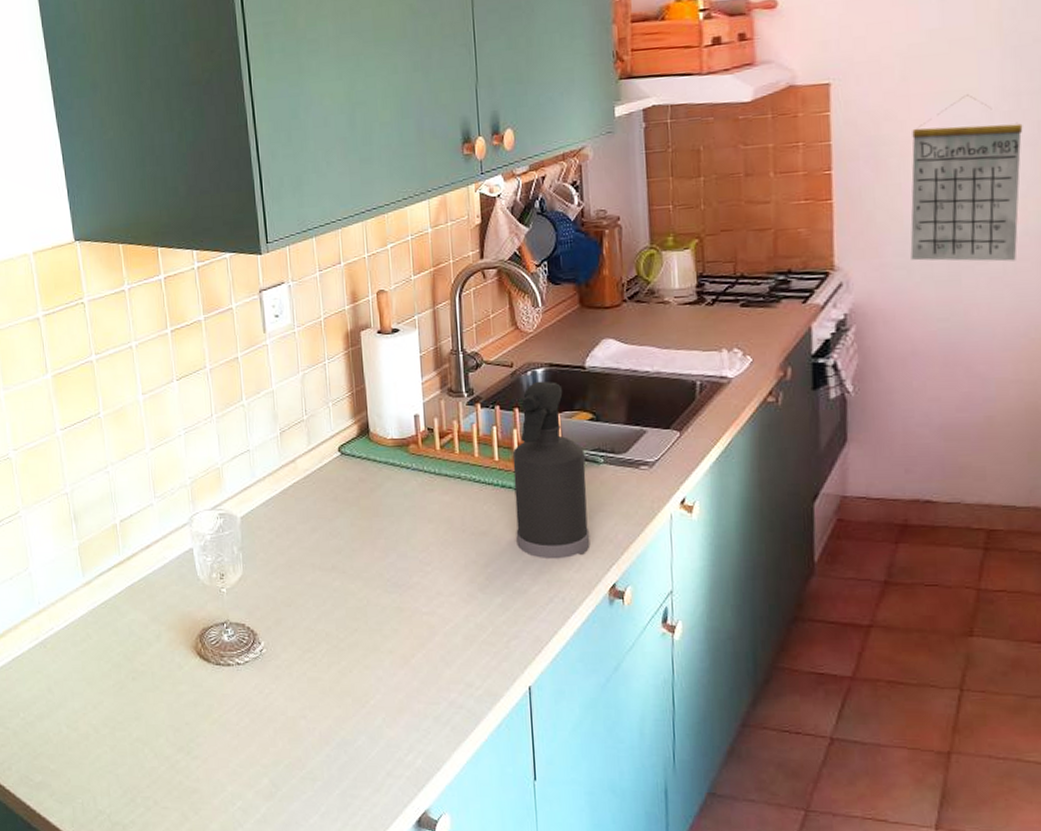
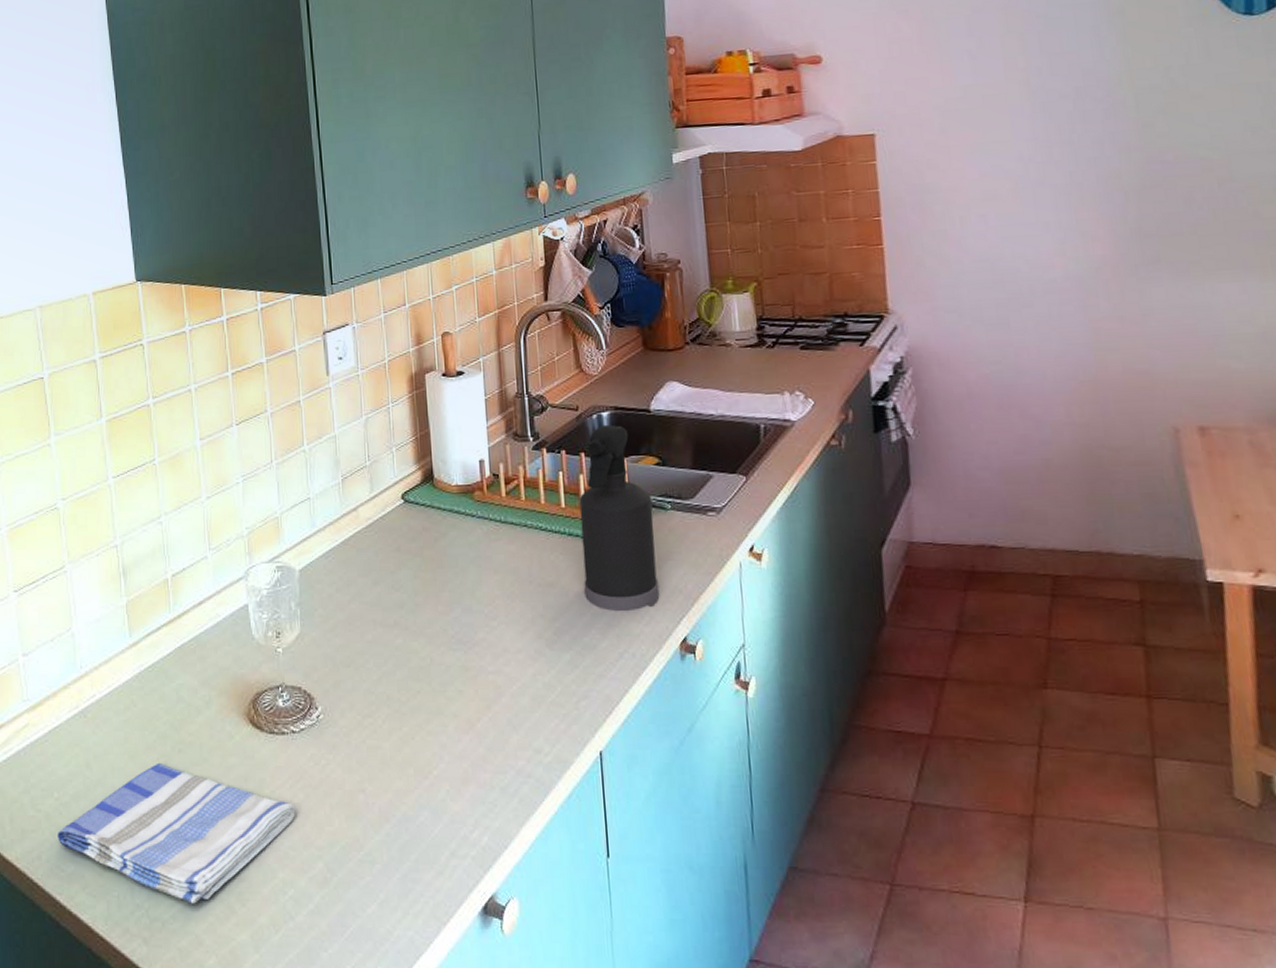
dish towel: none [25,688,242,811] -> present [58,762,296,904]
calendar: present [910,95,1023,262] -> none [954,146,1060,306]

